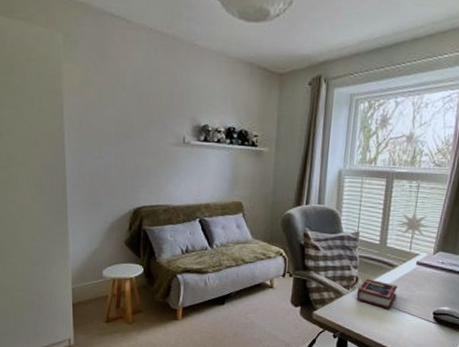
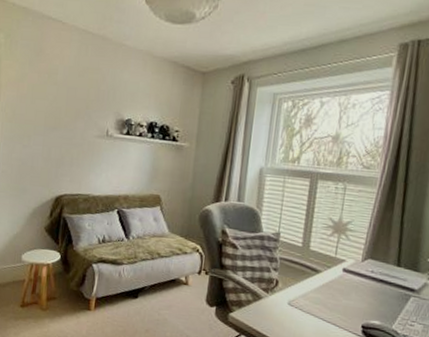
book: present [356,279,397,310] -> none [275,283,321,318]

